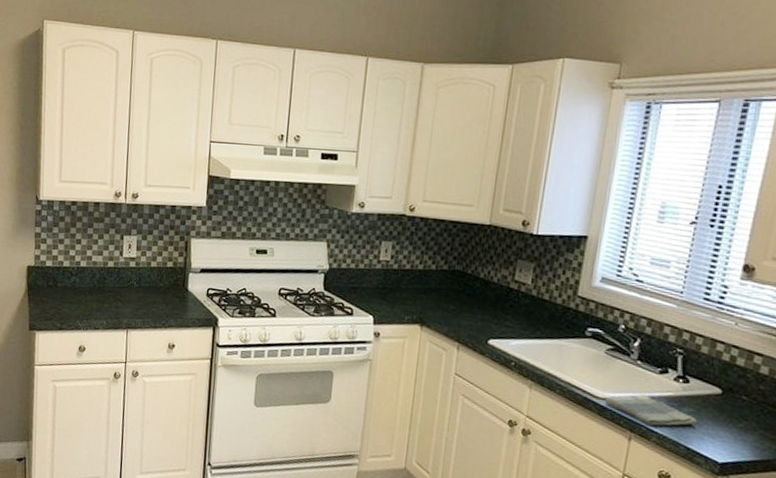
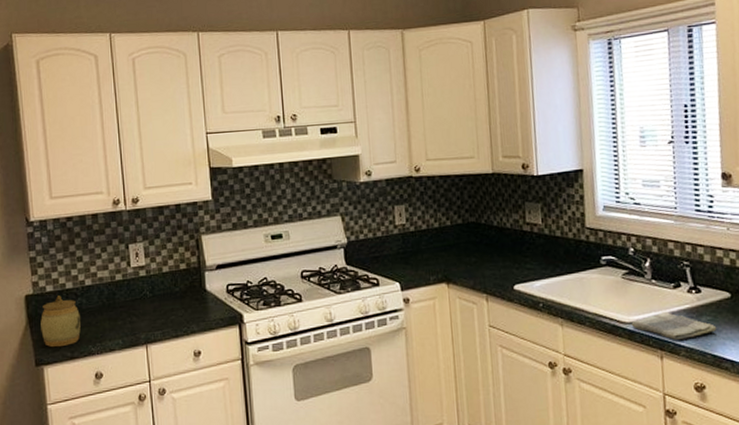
jar: none [37,271,73,317] -> present [40,295,81,348]

